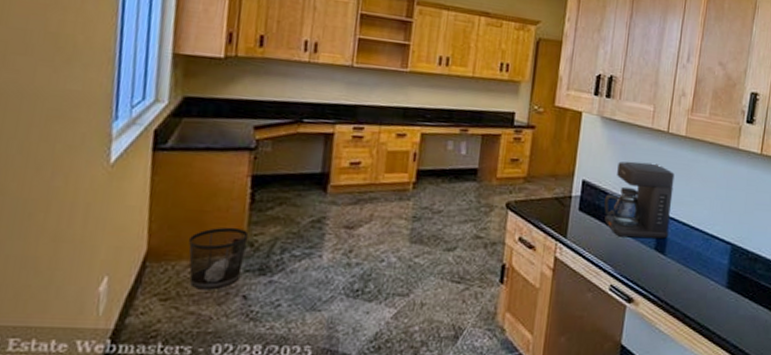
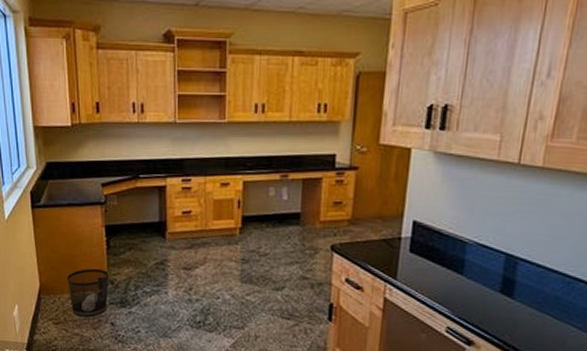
coffee maker: present [604,161,675,239] -> none [438,198,527,281]

